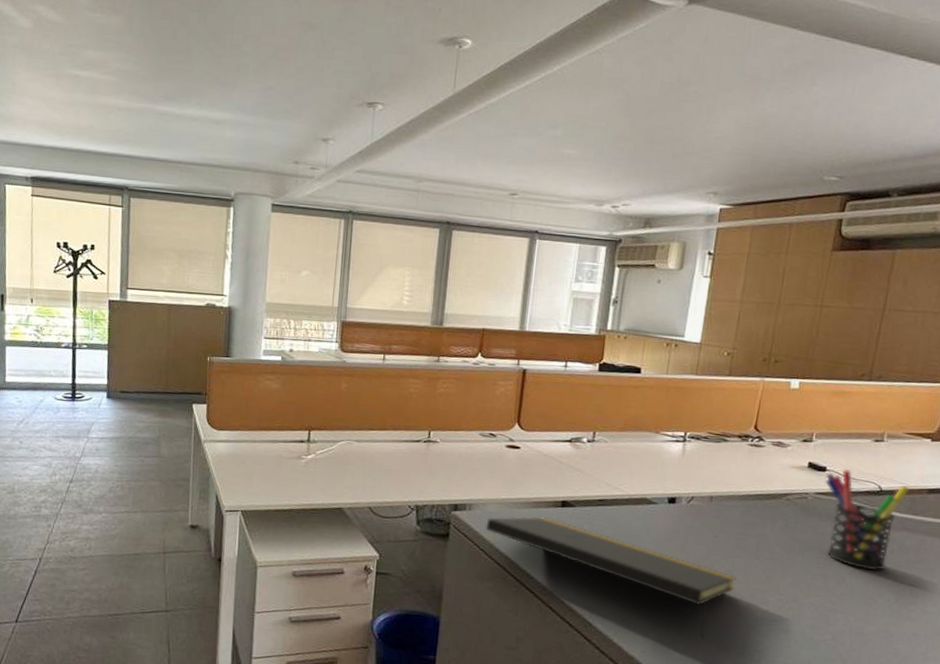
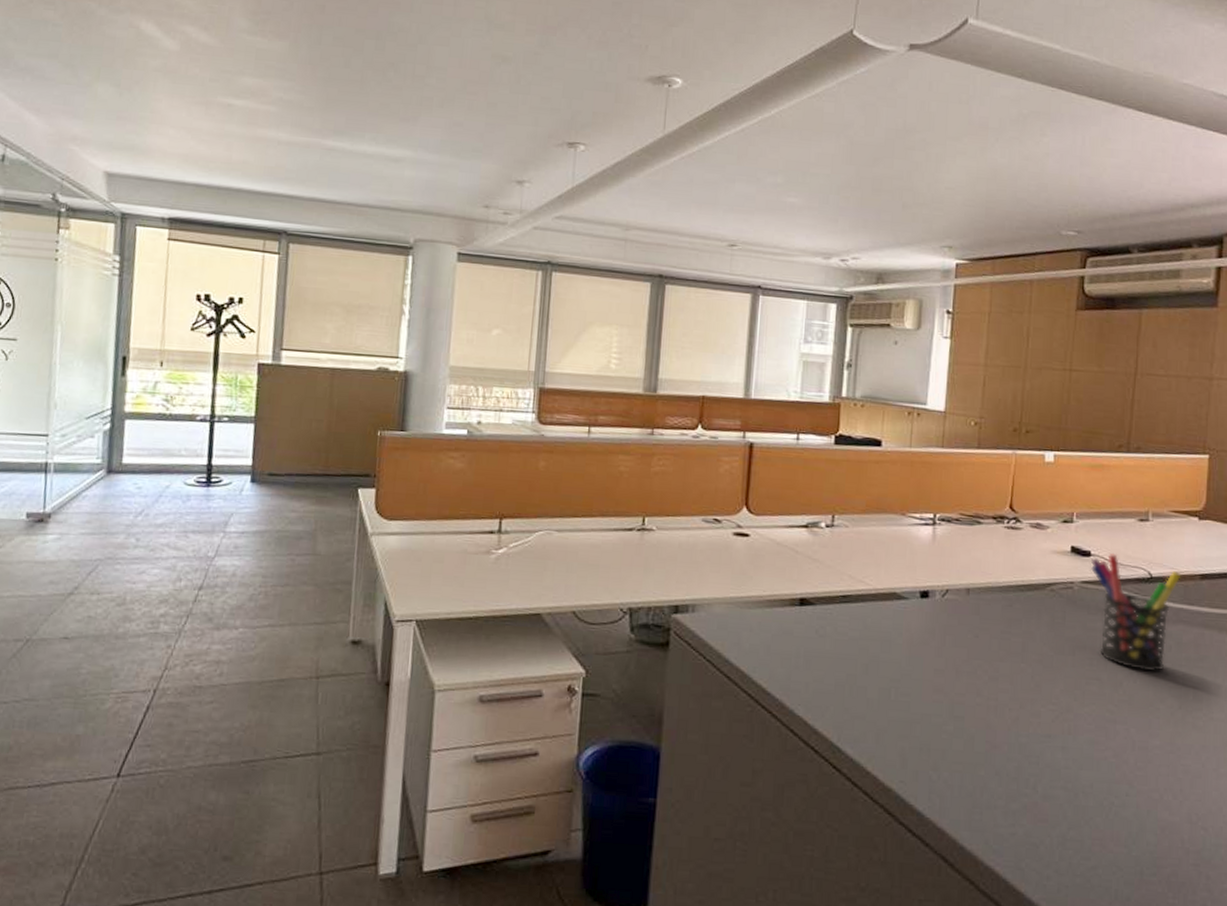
notepad: present [485,516,737,639] -> none [712,618,1003,763]

